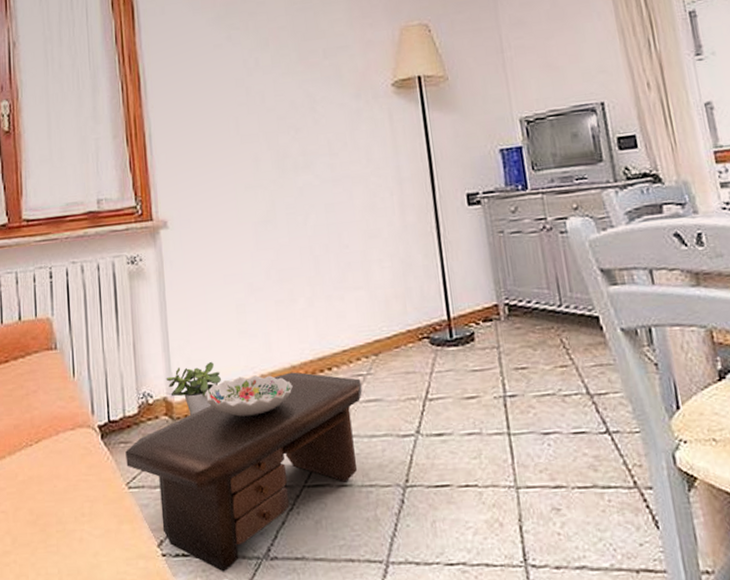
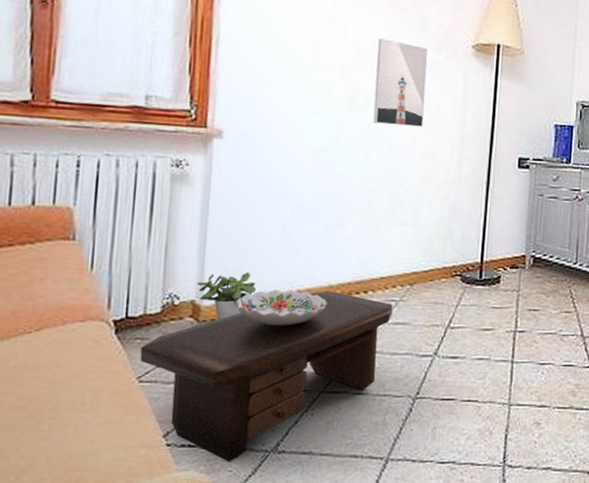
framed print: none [295,96,356,186] -> present [373,38,428,127]

